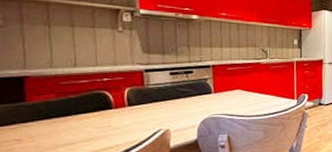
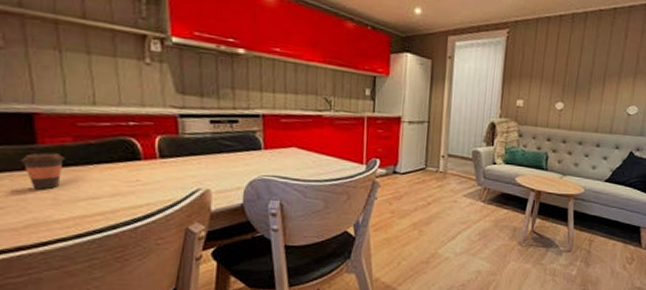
coffee cup: none [10,108,48,140] -> present [20,152,64,190]

